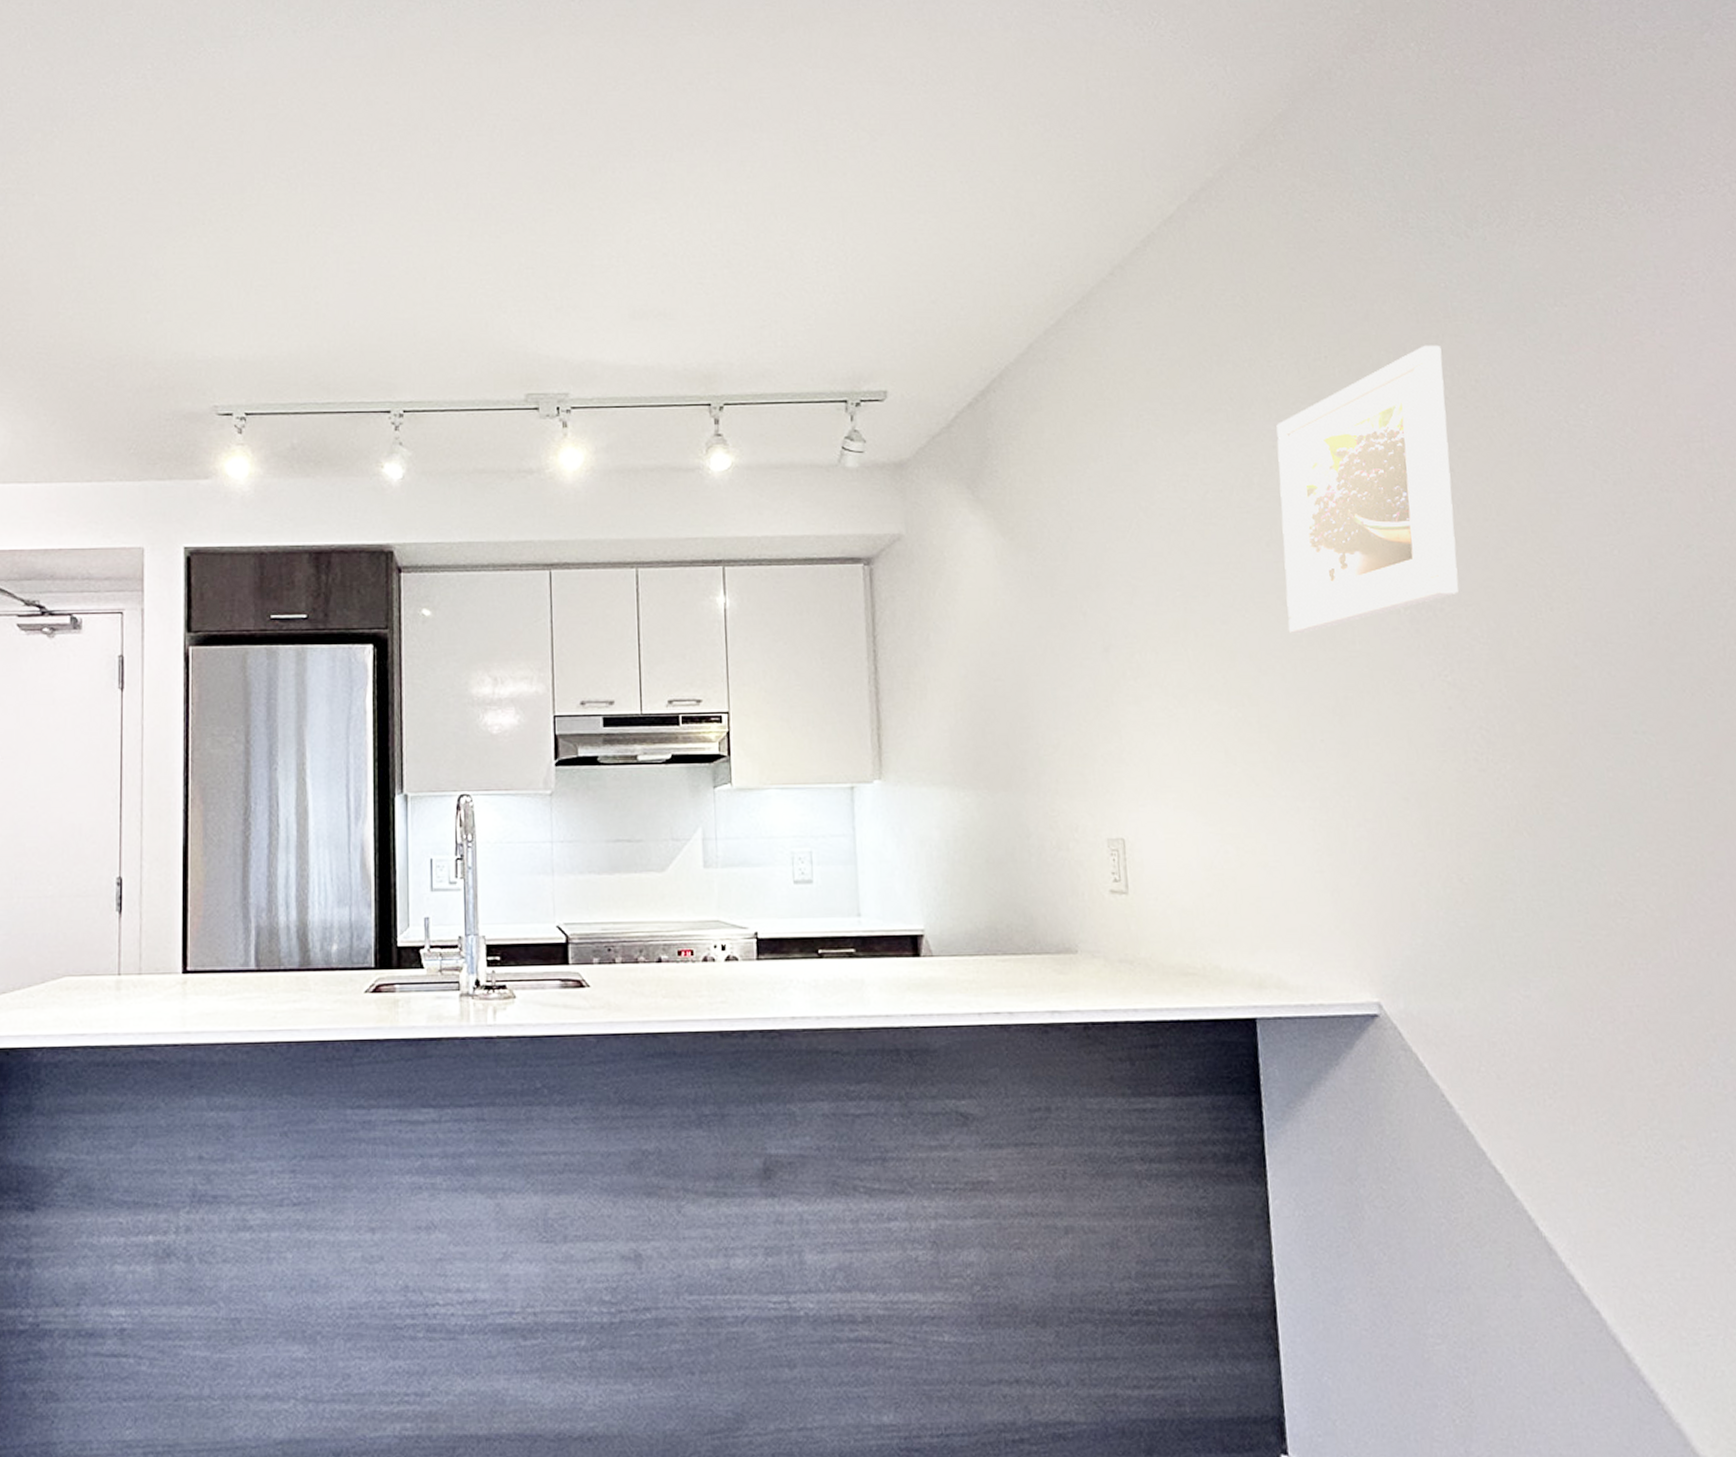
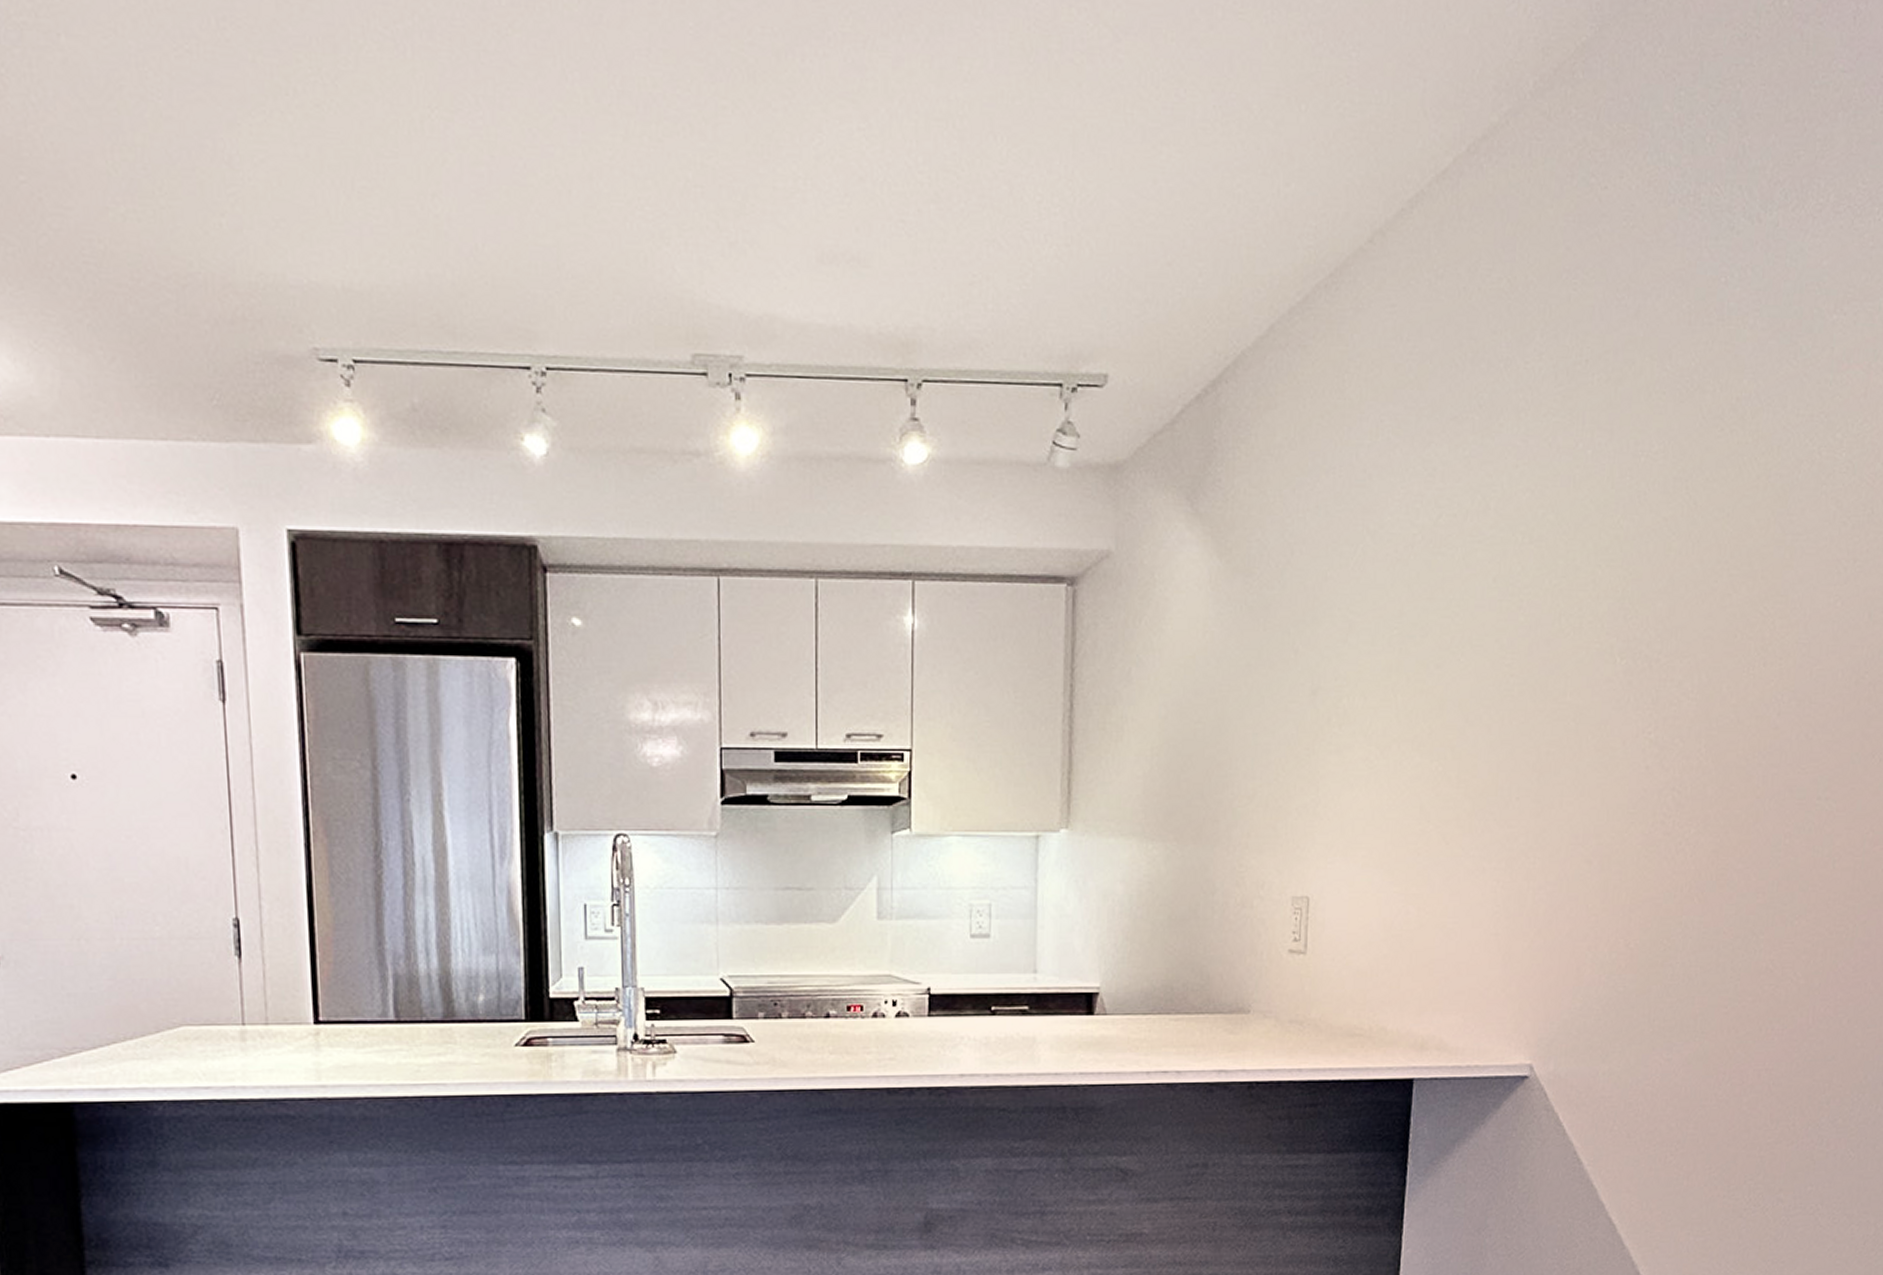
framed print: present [1276,345,1459,633] -> none [1501,352,1708,681]

